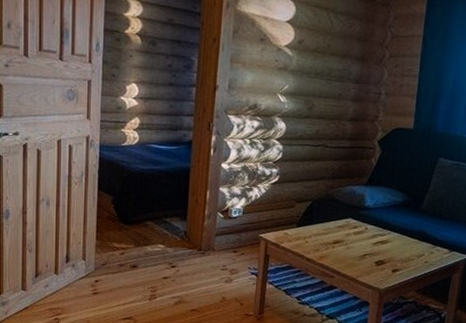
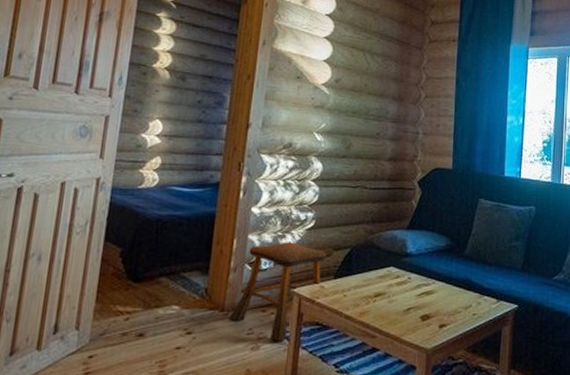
stool: none [206,194,293,277] -> present [229,242,330,342]

